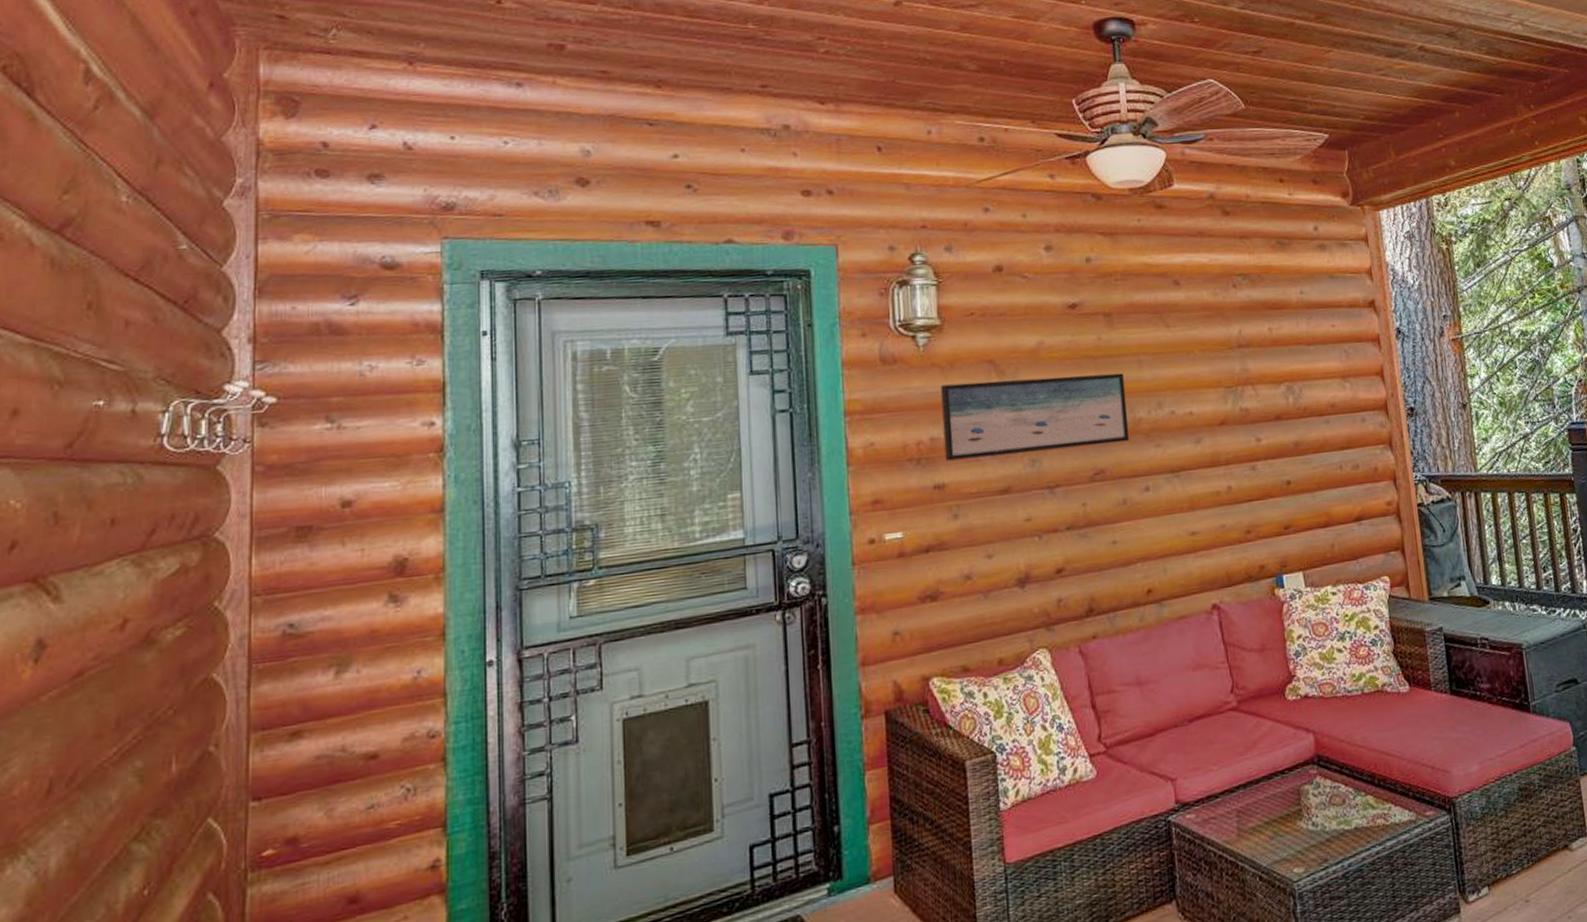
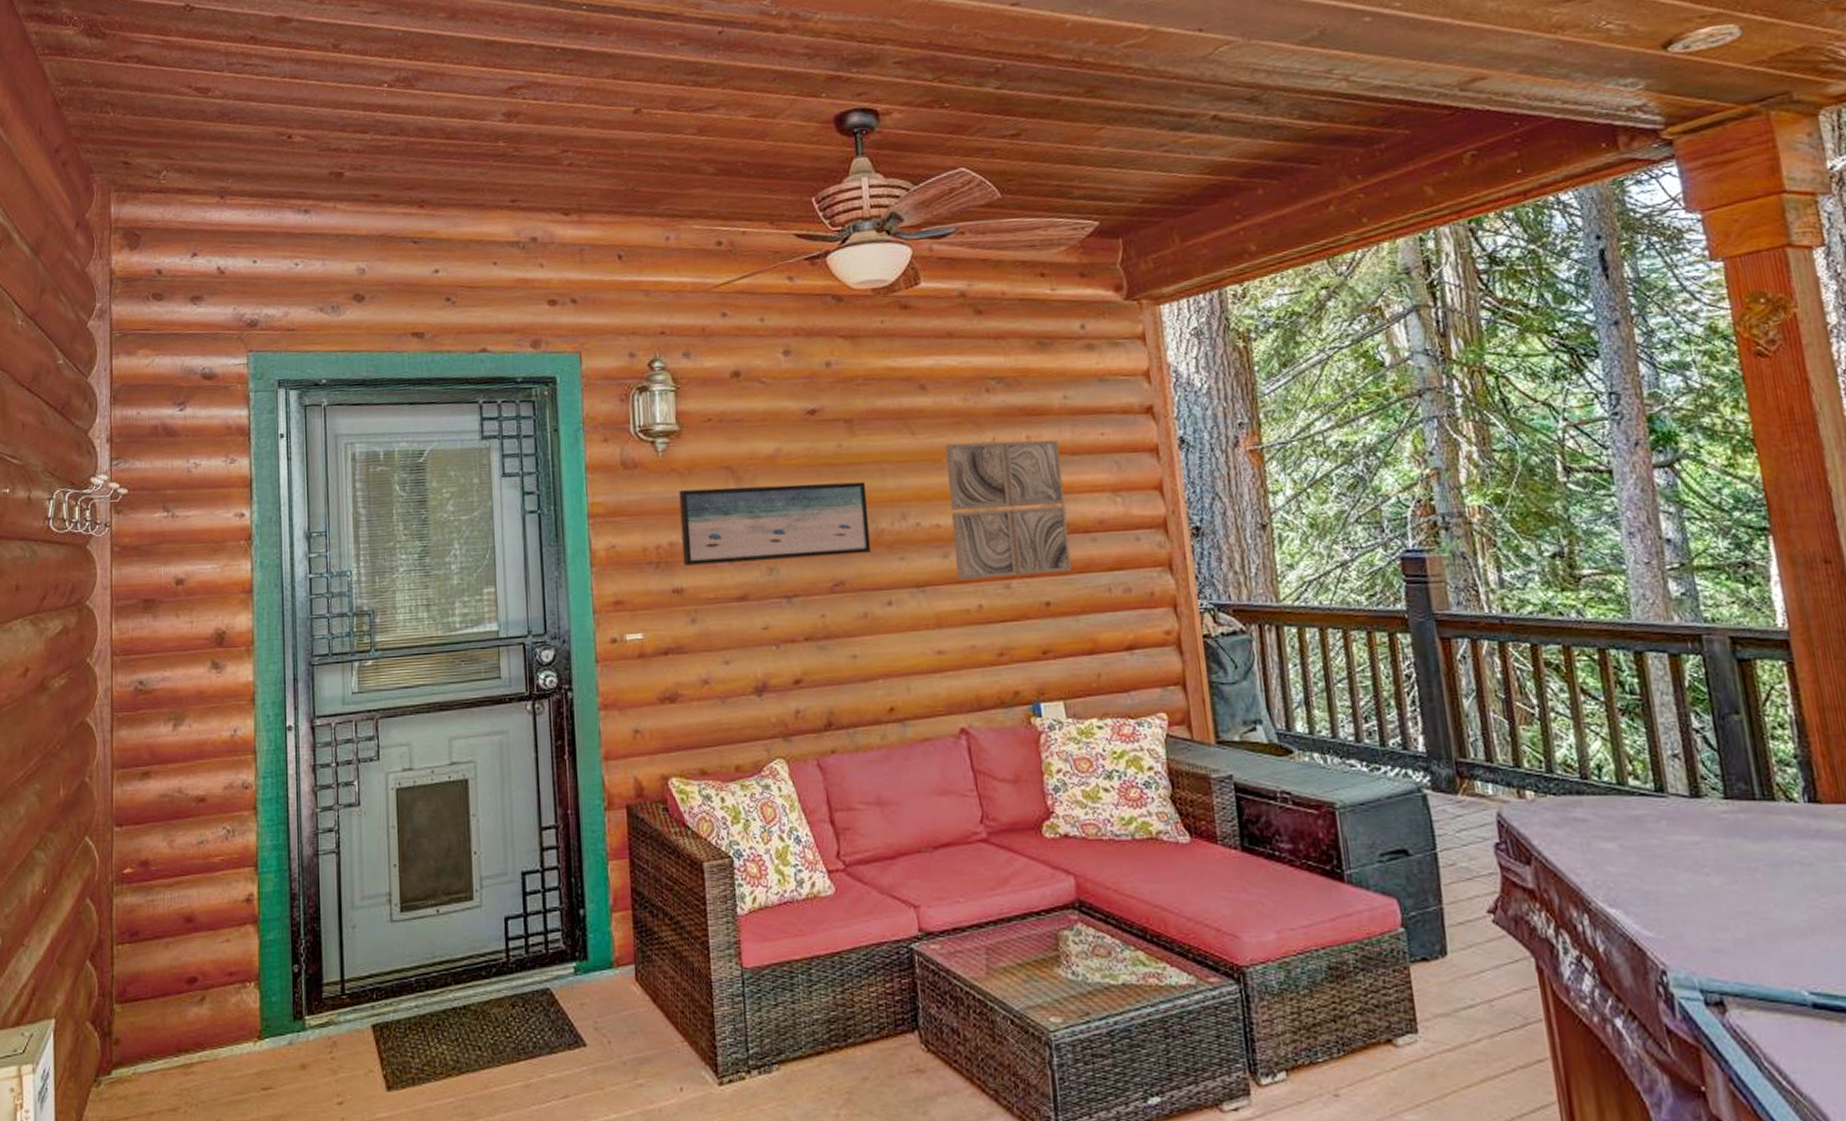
wall art: none [1196,331,1309,464] -> present [944,439,1072,580]

